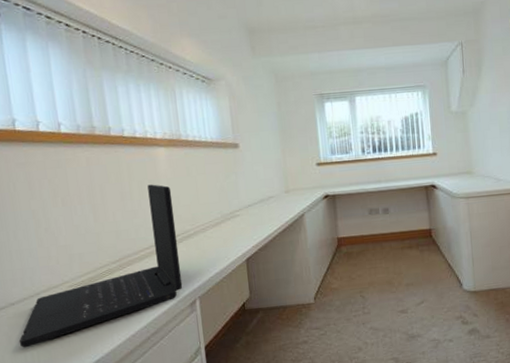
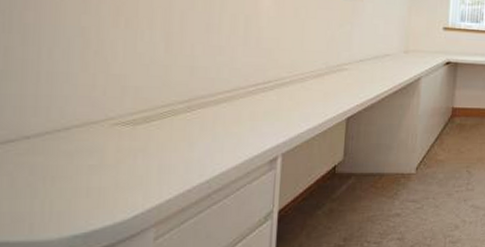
laptop: present [19,184,183,348] -> none [26,20,271,194]

